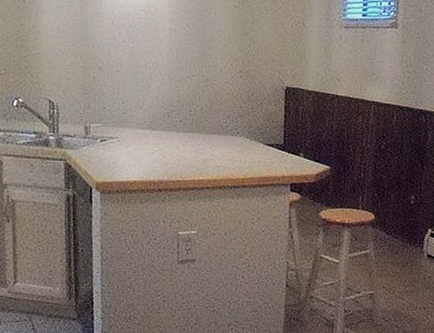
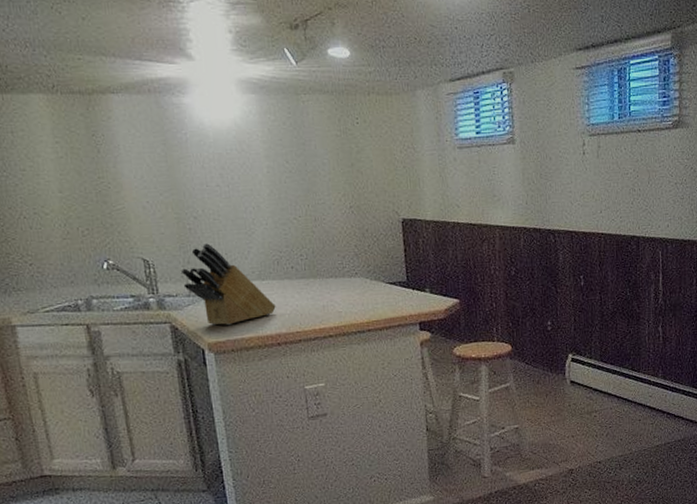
knife block: none [80,92,161,168] -> present [180,243,276,325]

